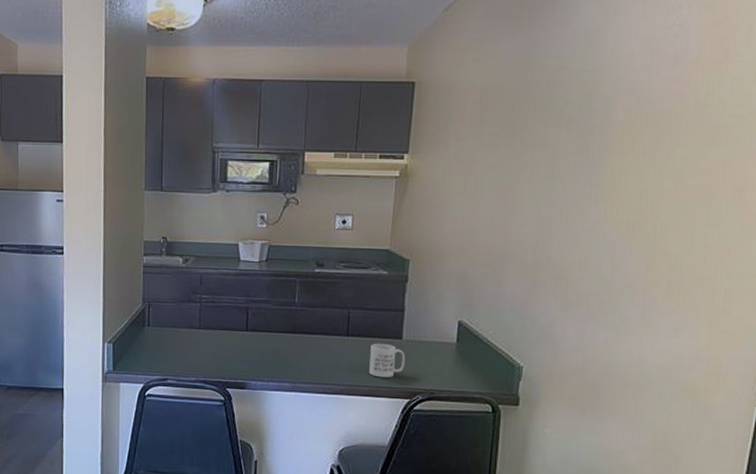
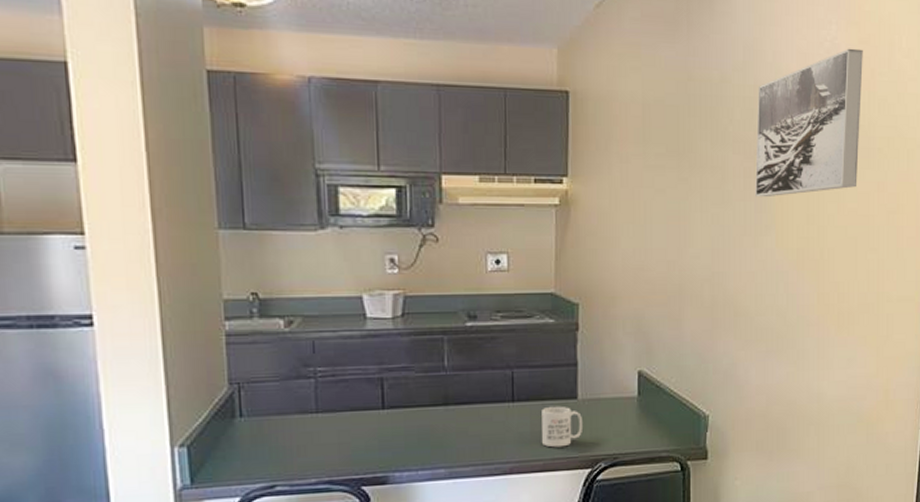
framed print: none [586,30,717,173] -> present [755,48,863,198]

